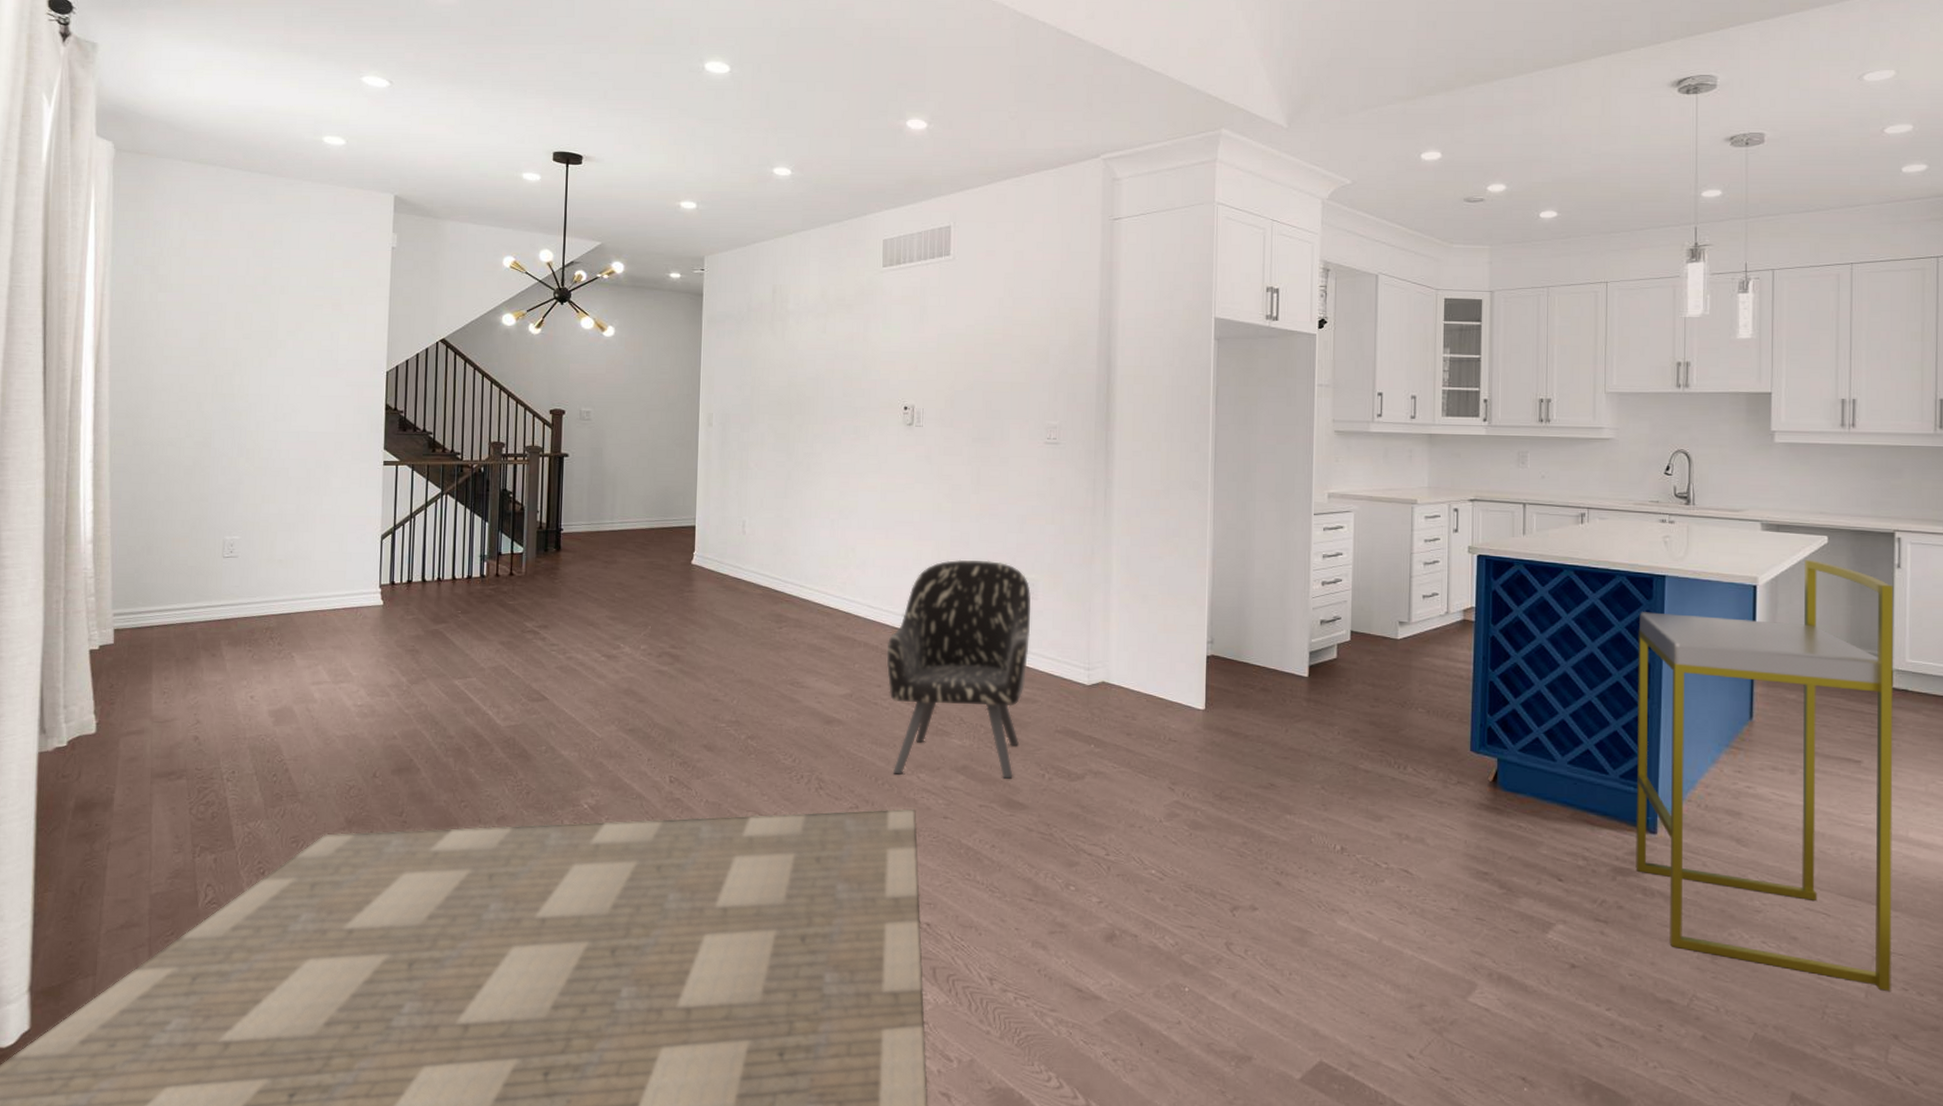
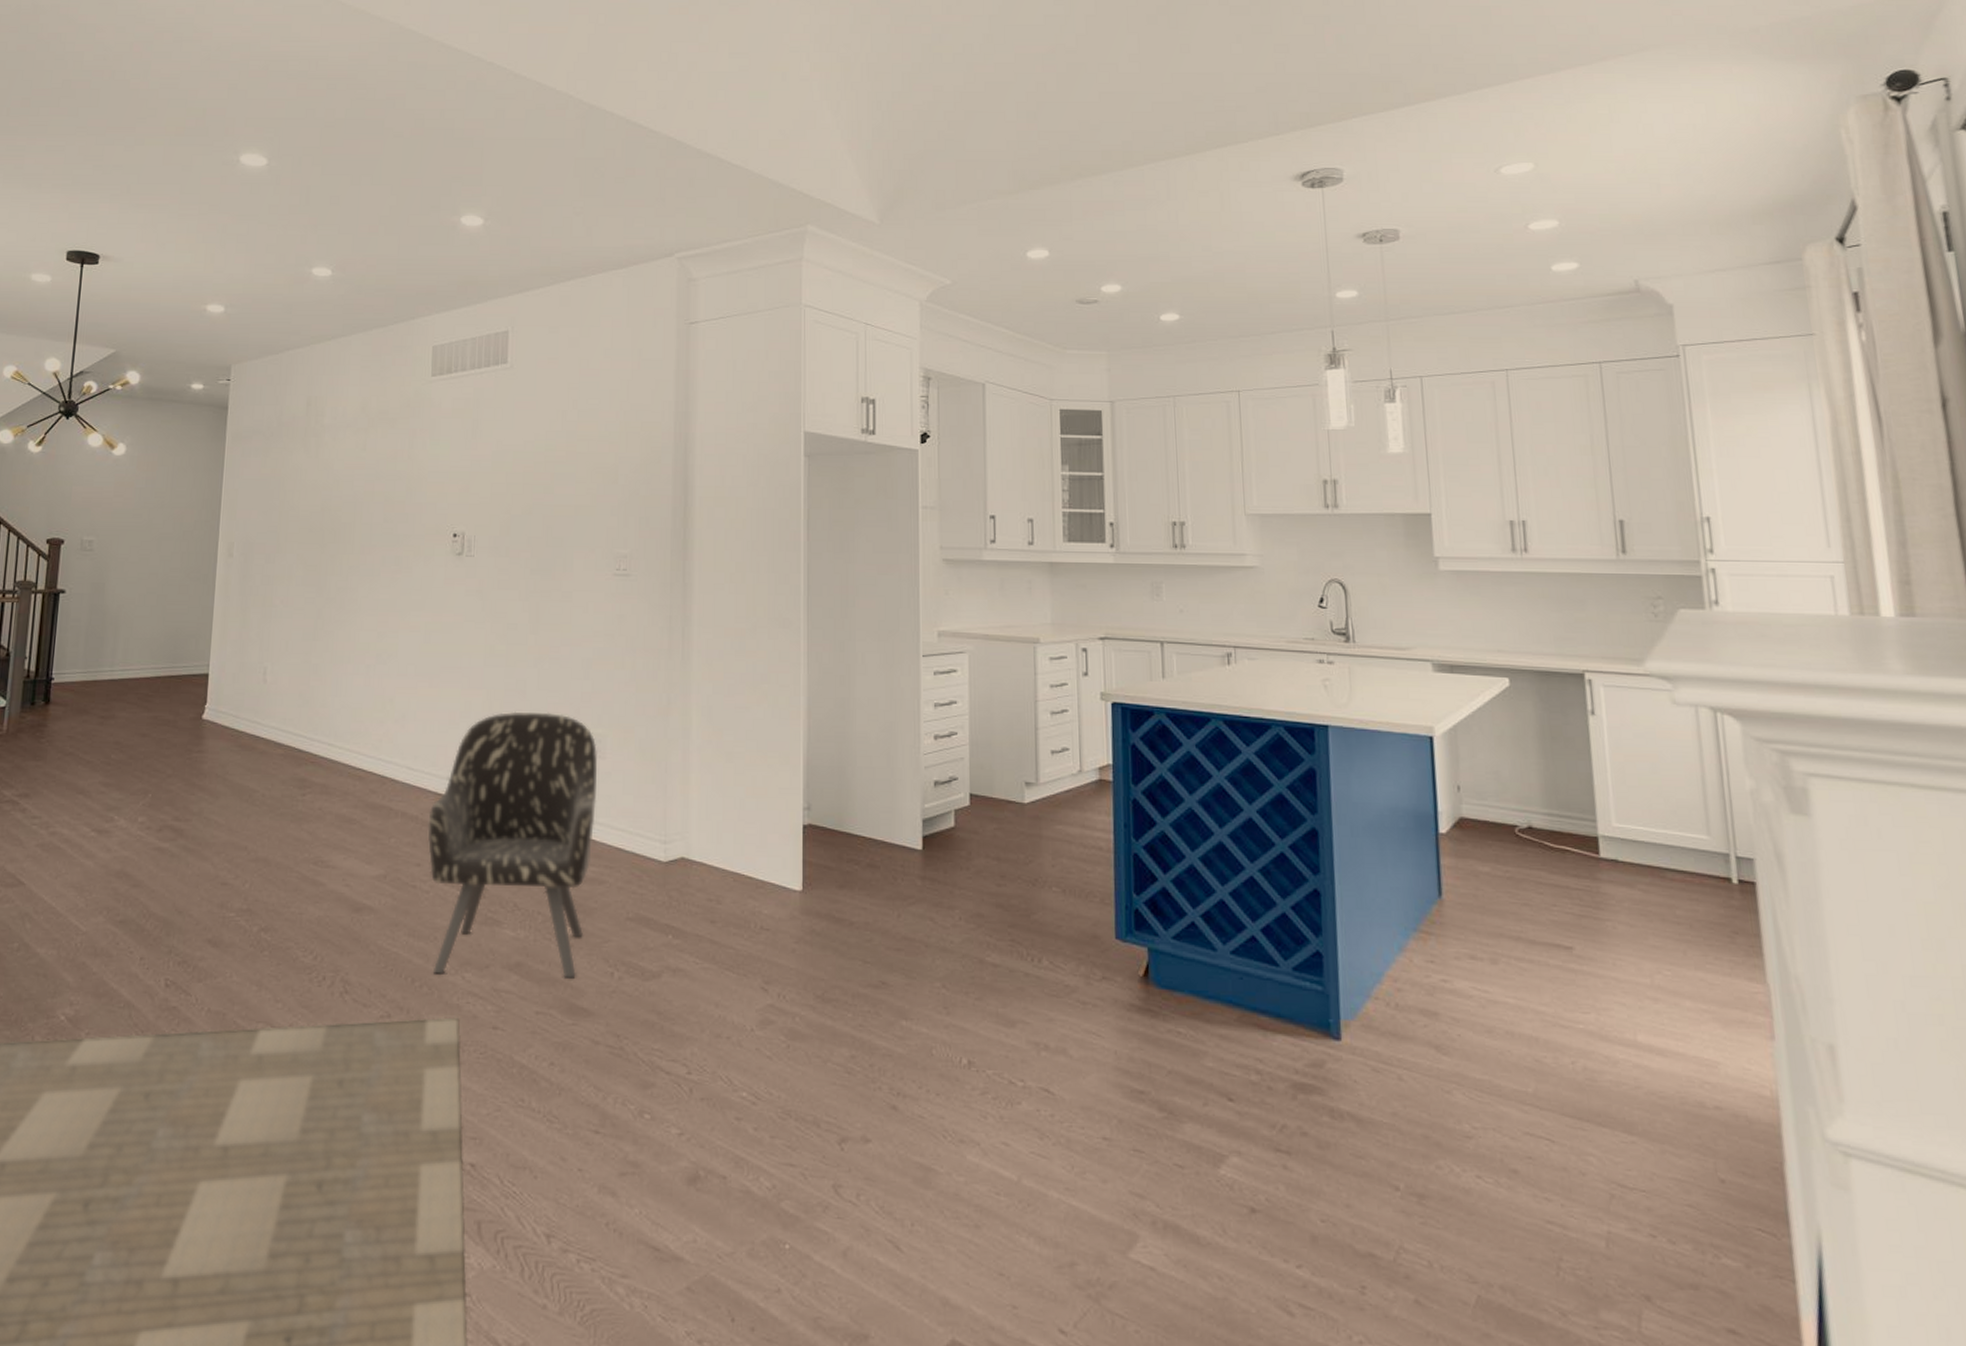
bar stool: present [1636,560,1894,991] -> none [1301,706,1636,1238]

